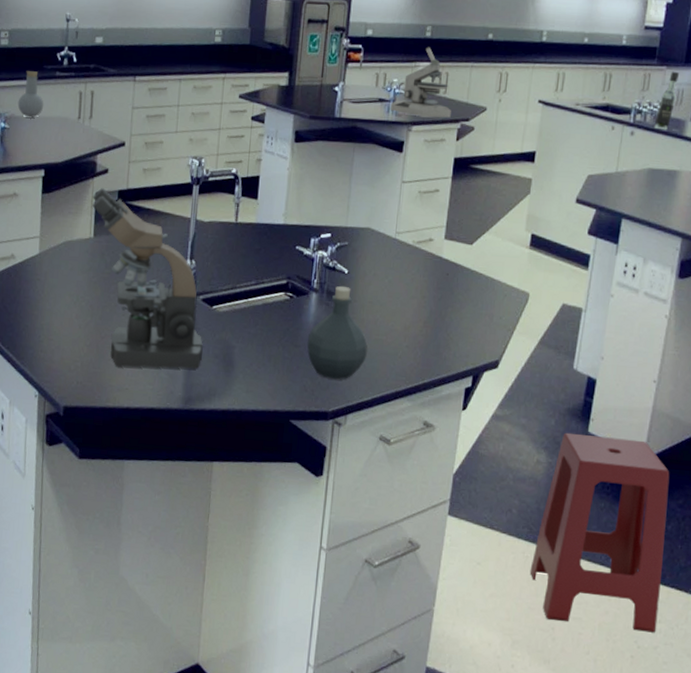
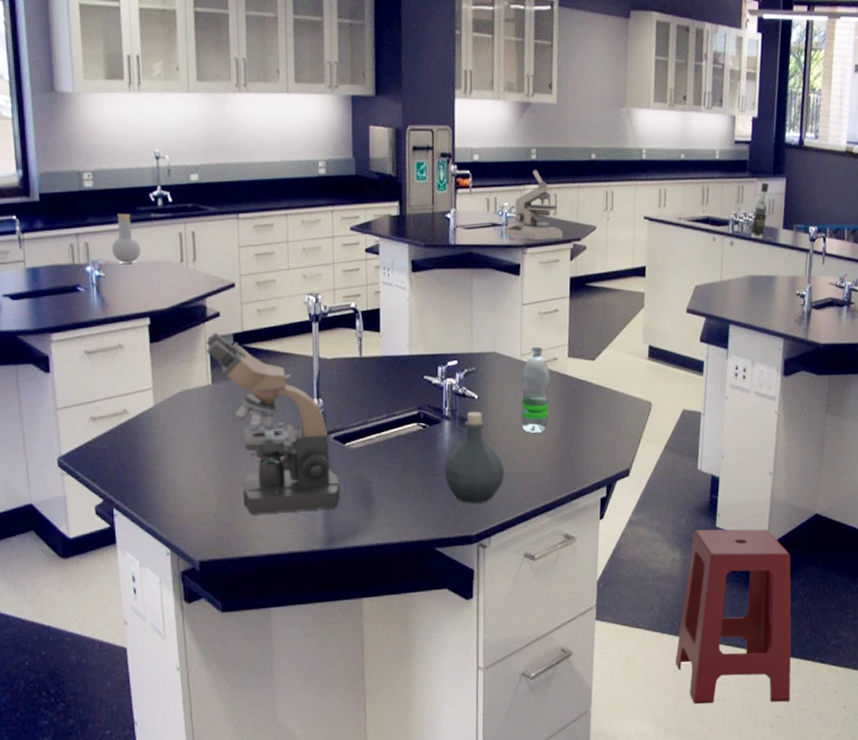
bottle: none [389,225,425,314] -> present [521,346,550,433]

